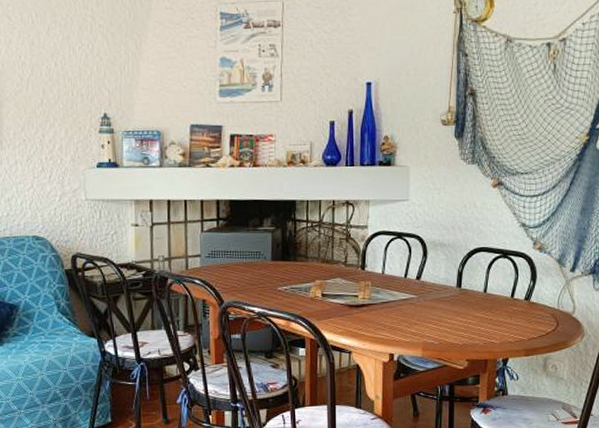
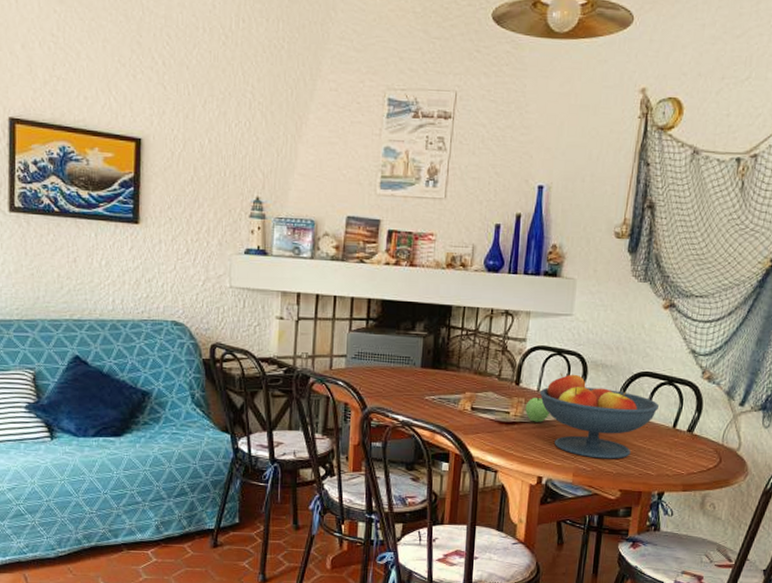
apple: none [372,279,395,303] -> present [525,397,549,422]
fruit bowl: none [384,254,496,332] -> present [539,372,659,459]

